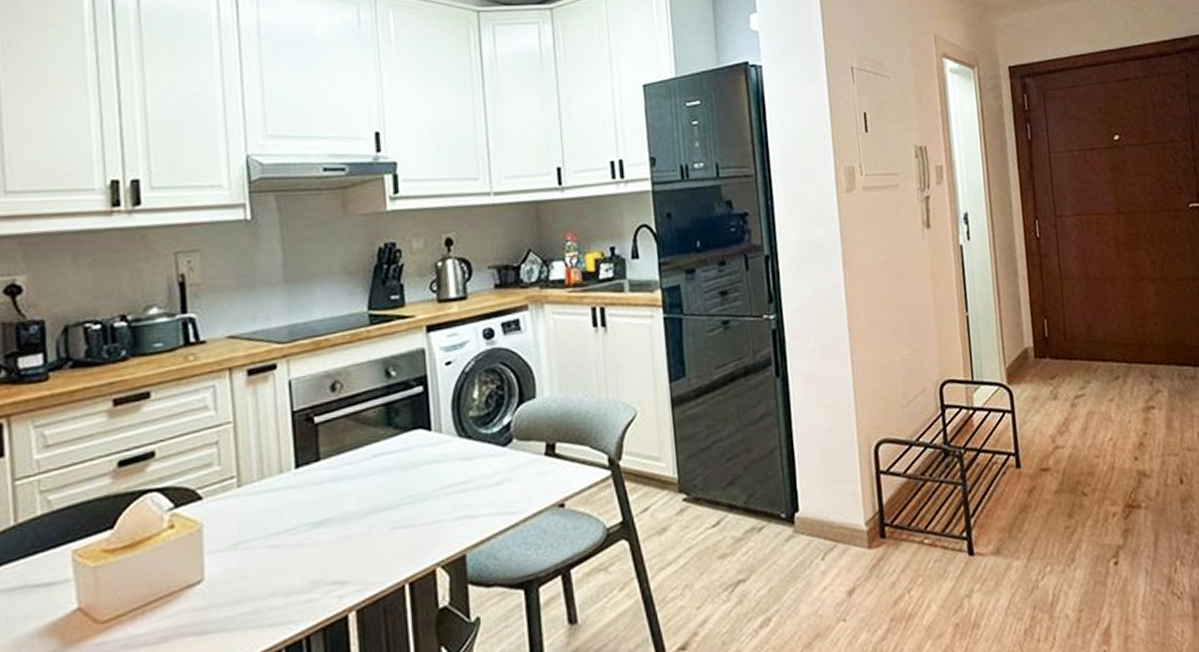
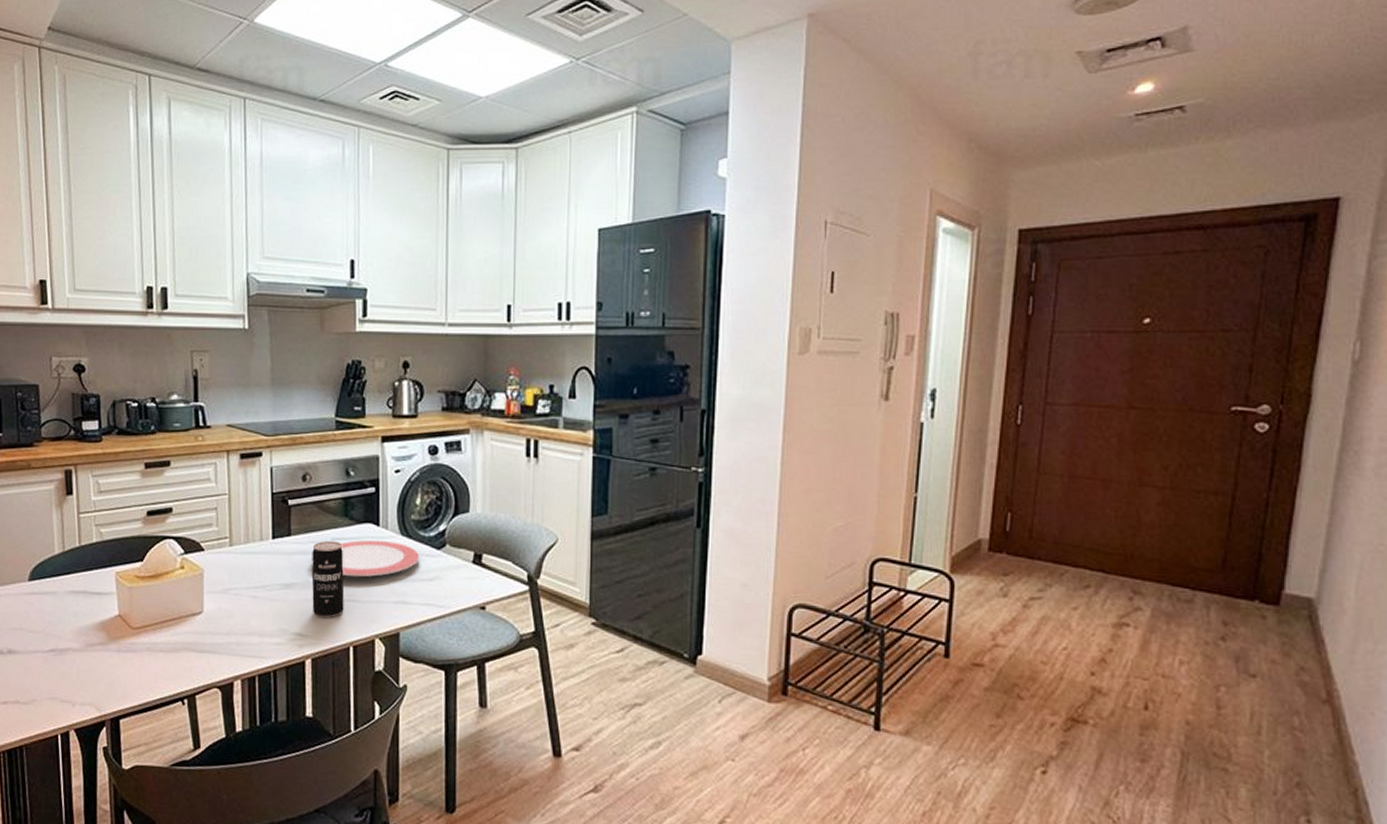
plate: none [347,446,483,499] -> present [311,540,420,578]
beverage can: none [349,457,394,556] -> present [311,540,345,618]

